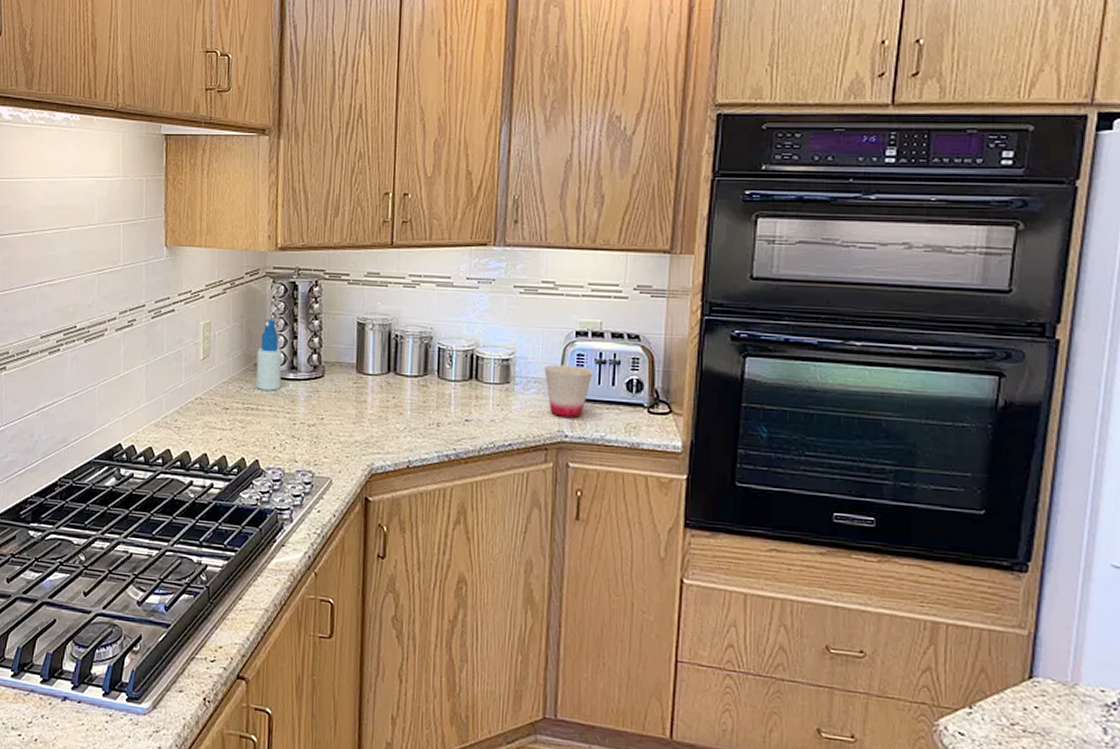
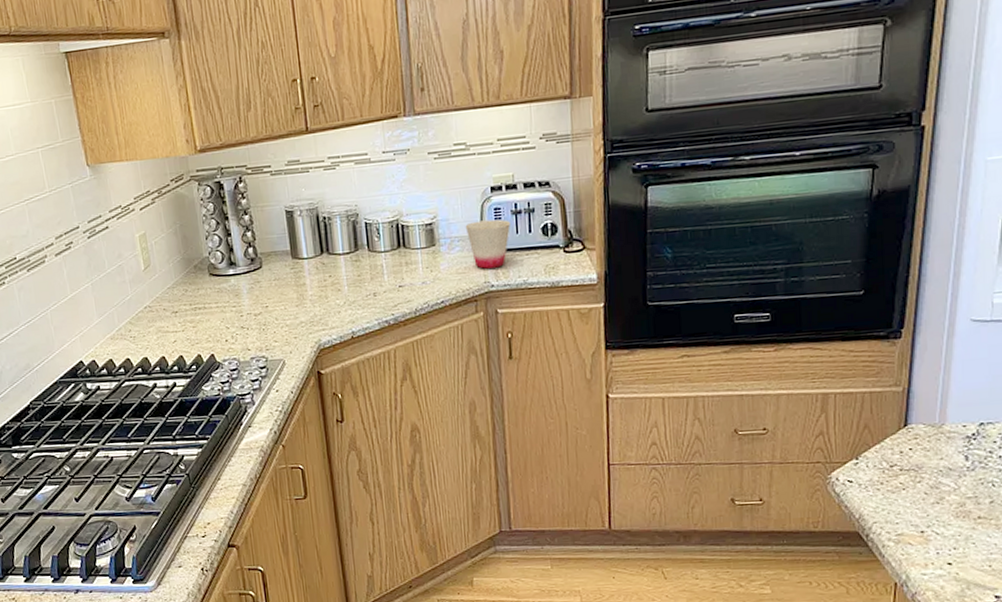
spray bottle: present [256,320,282,391] -> none [195,221,223,289]

